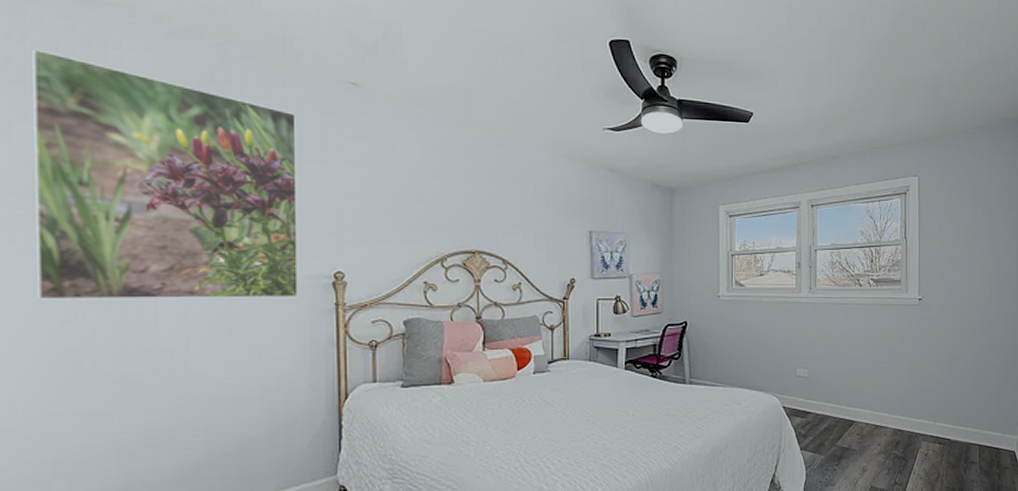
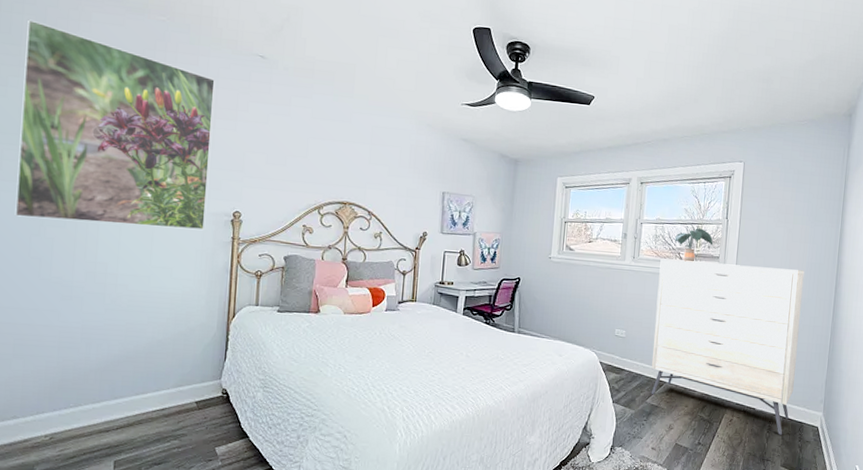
dresser: none [838,287,989,464] -> present [651,258,804,435]
potted plant: none [852,251,893,288] -> present [675,228,713,262]

